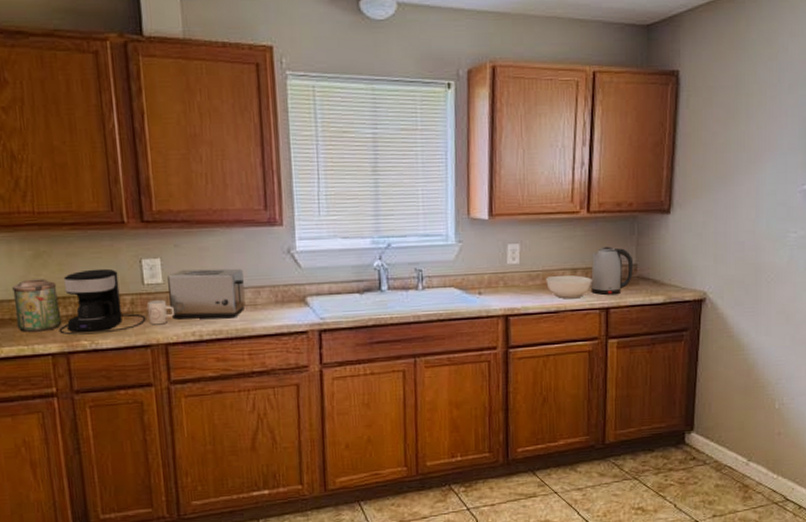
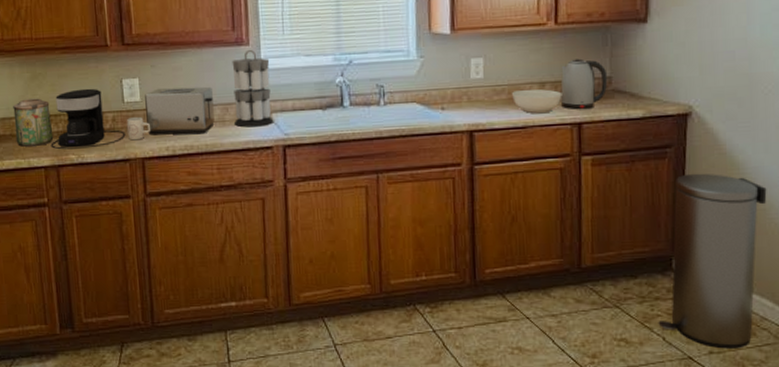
spice rack: none [264,230,308,312] -> present [232,49,273,128]
pedal bin: none [670,354,766,512] -> present [658,173,767,349]

